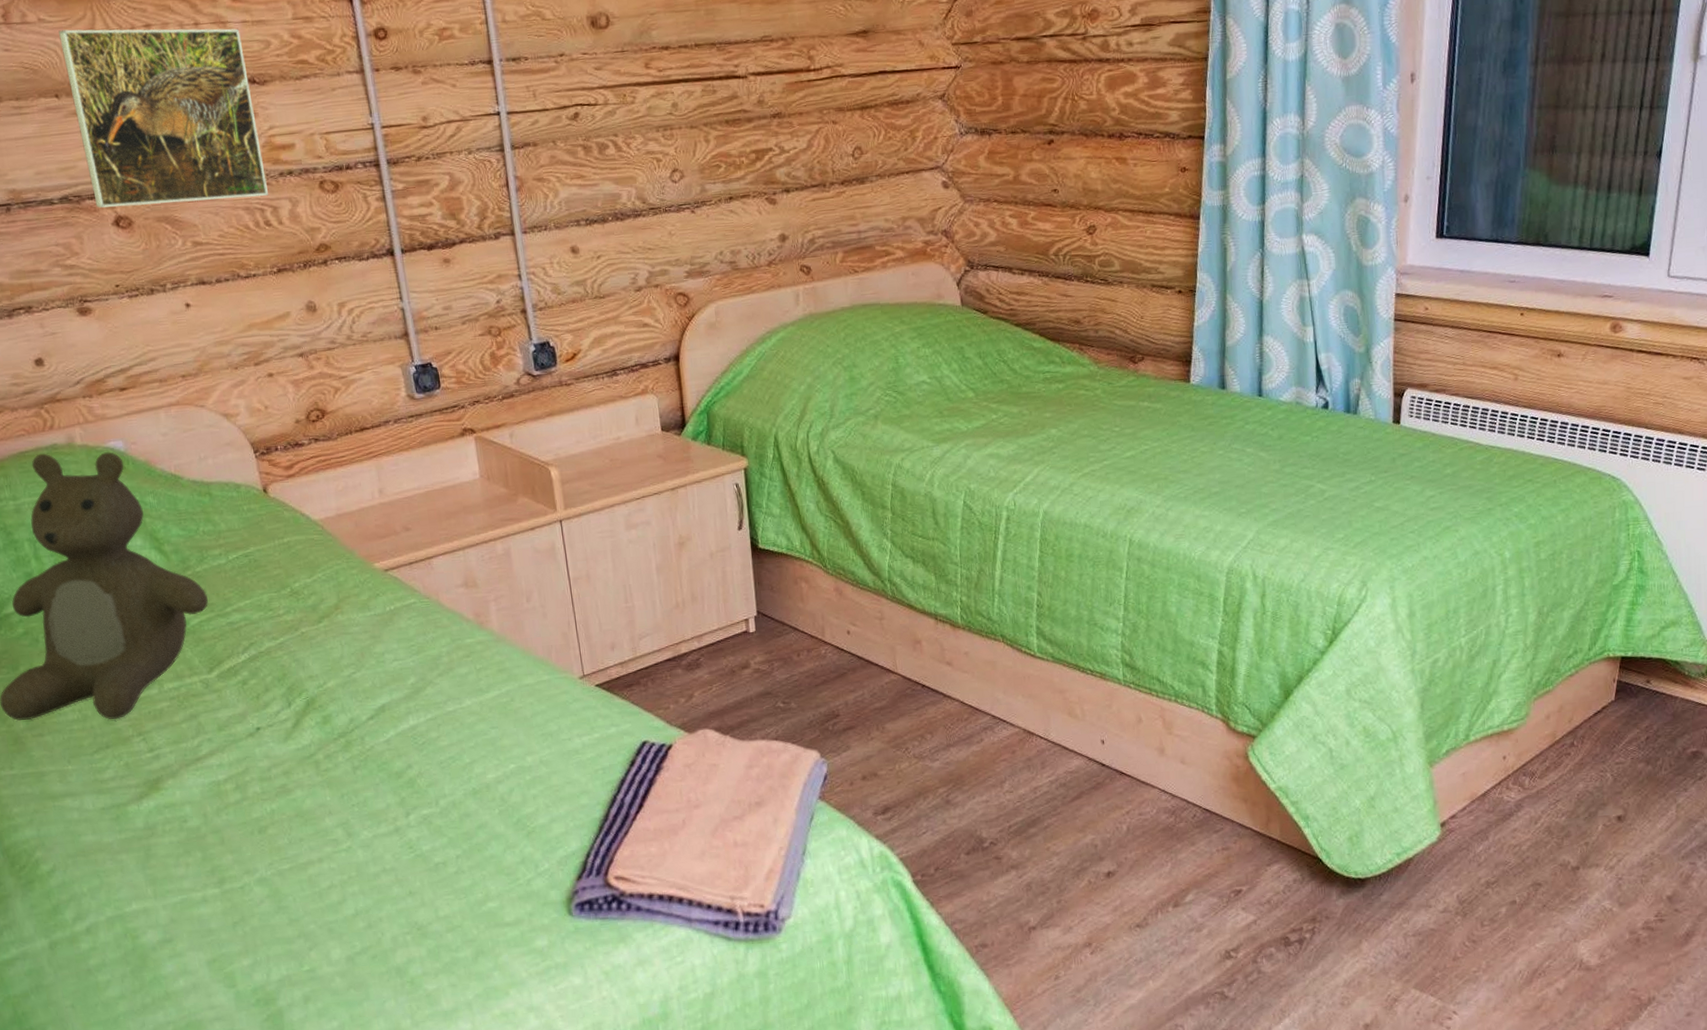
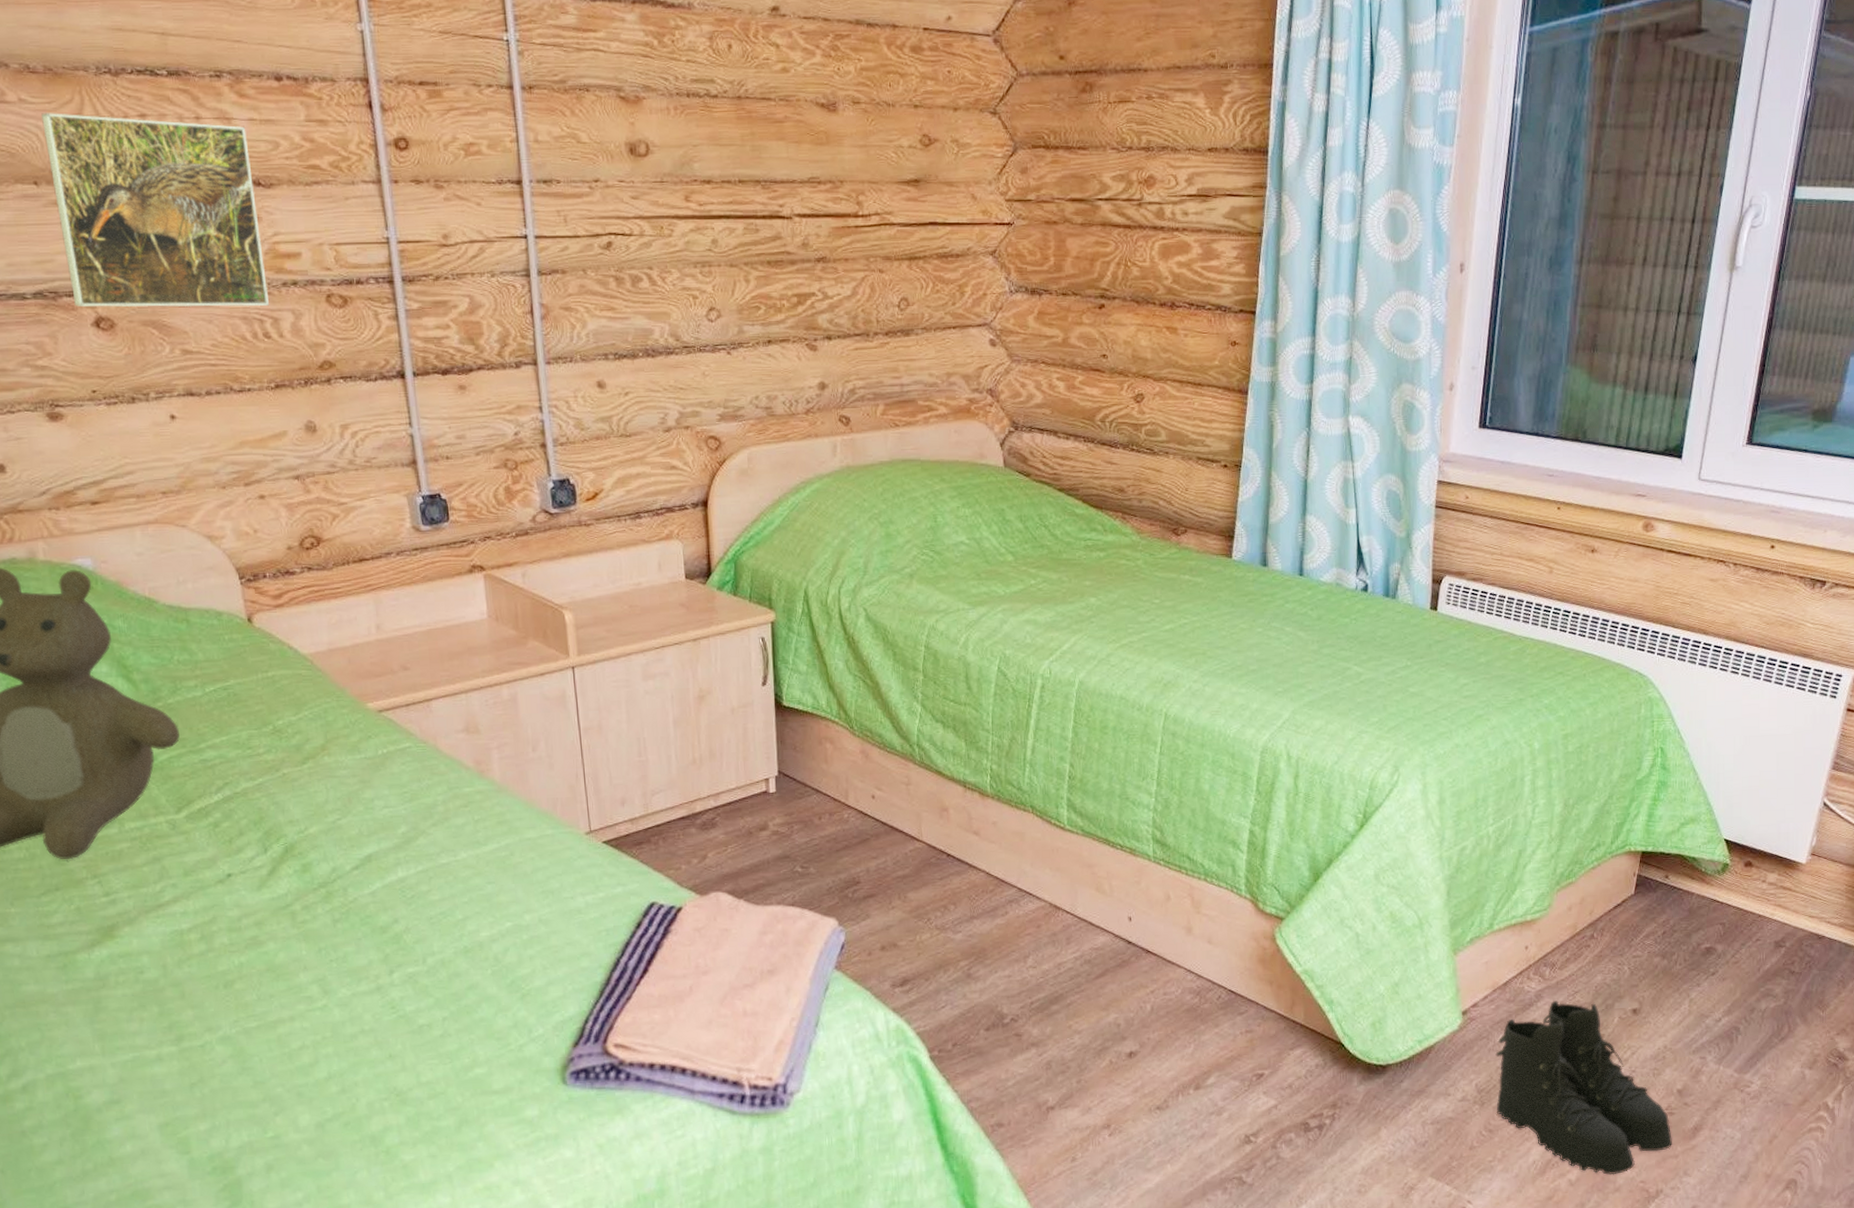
boots: none [1476,810,1665,984] -> present [1495,1001,1673,1175]

